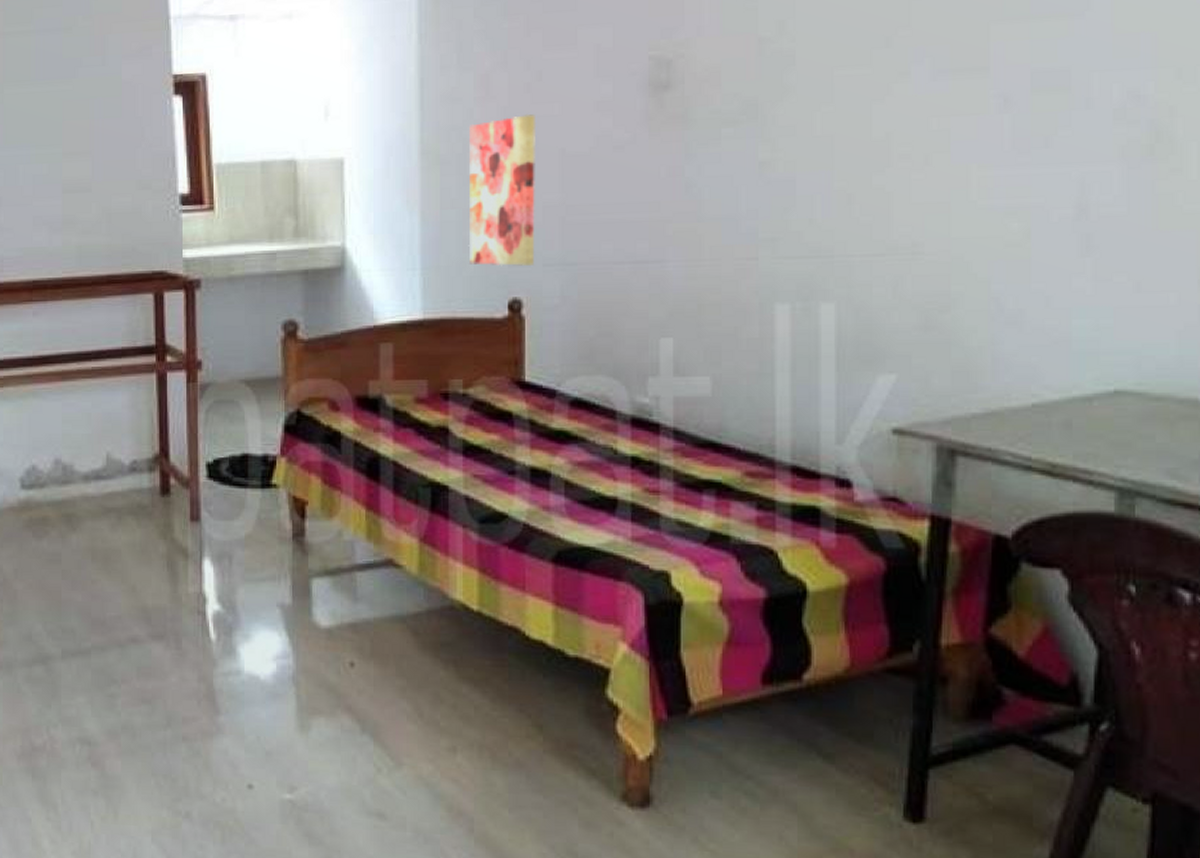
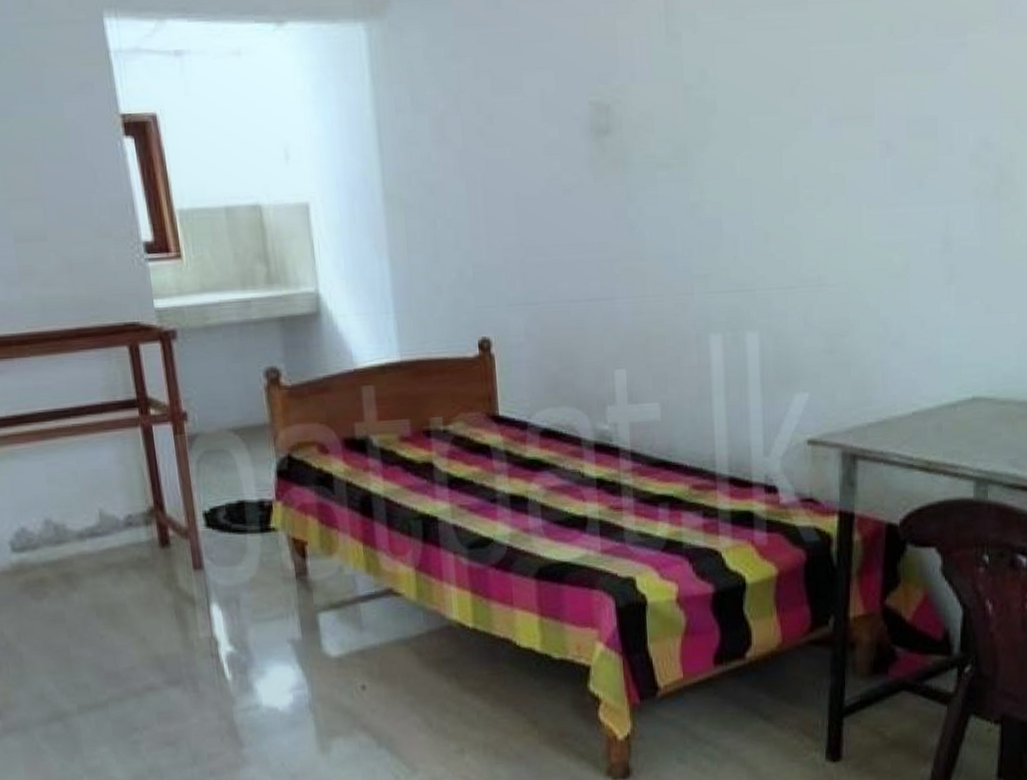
wall art: present [468,114,537,266] -> none [428,158,499,308]

